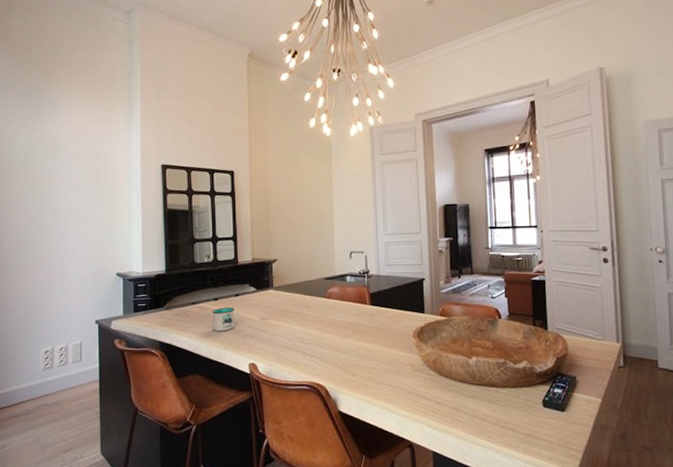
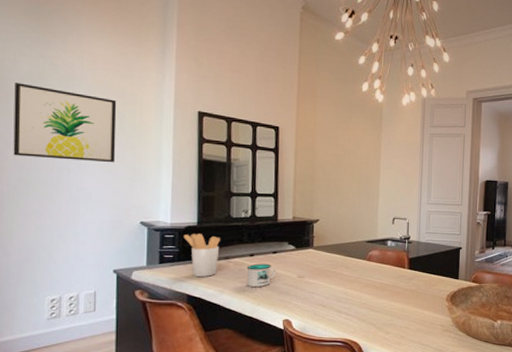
wall art: none [13,156,94,221] -> present [13,83,117,163]
utensil holder: none [154,281,187,323] -> present [183,234,220,277]

